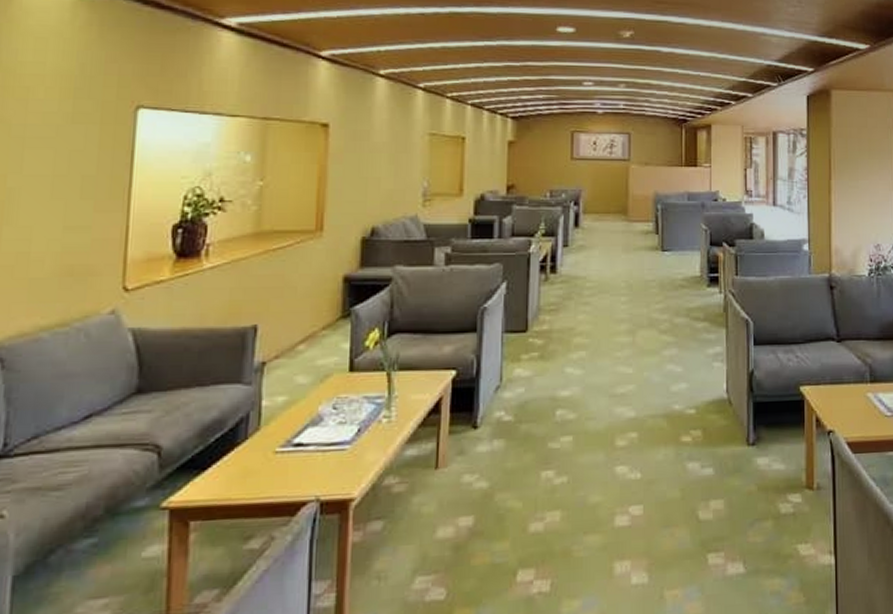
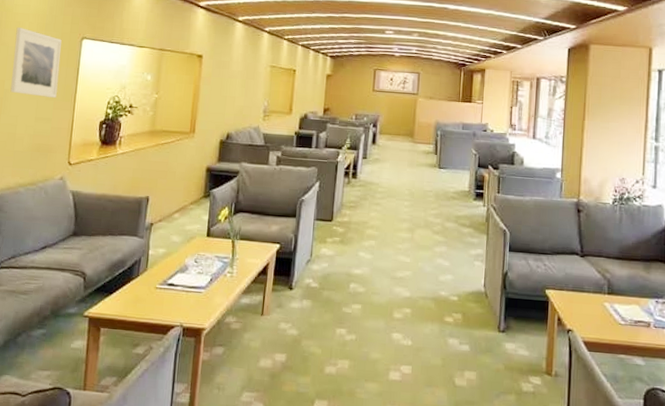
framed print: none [17,95,103,197] -> present [10,27,62,98]

